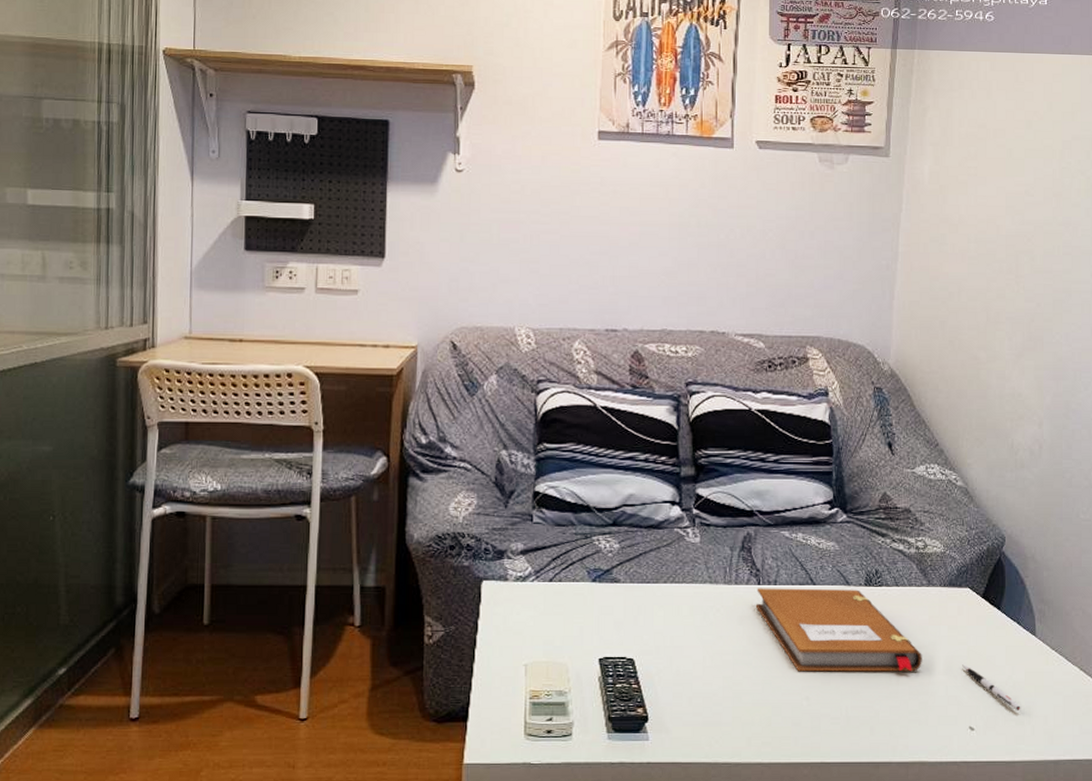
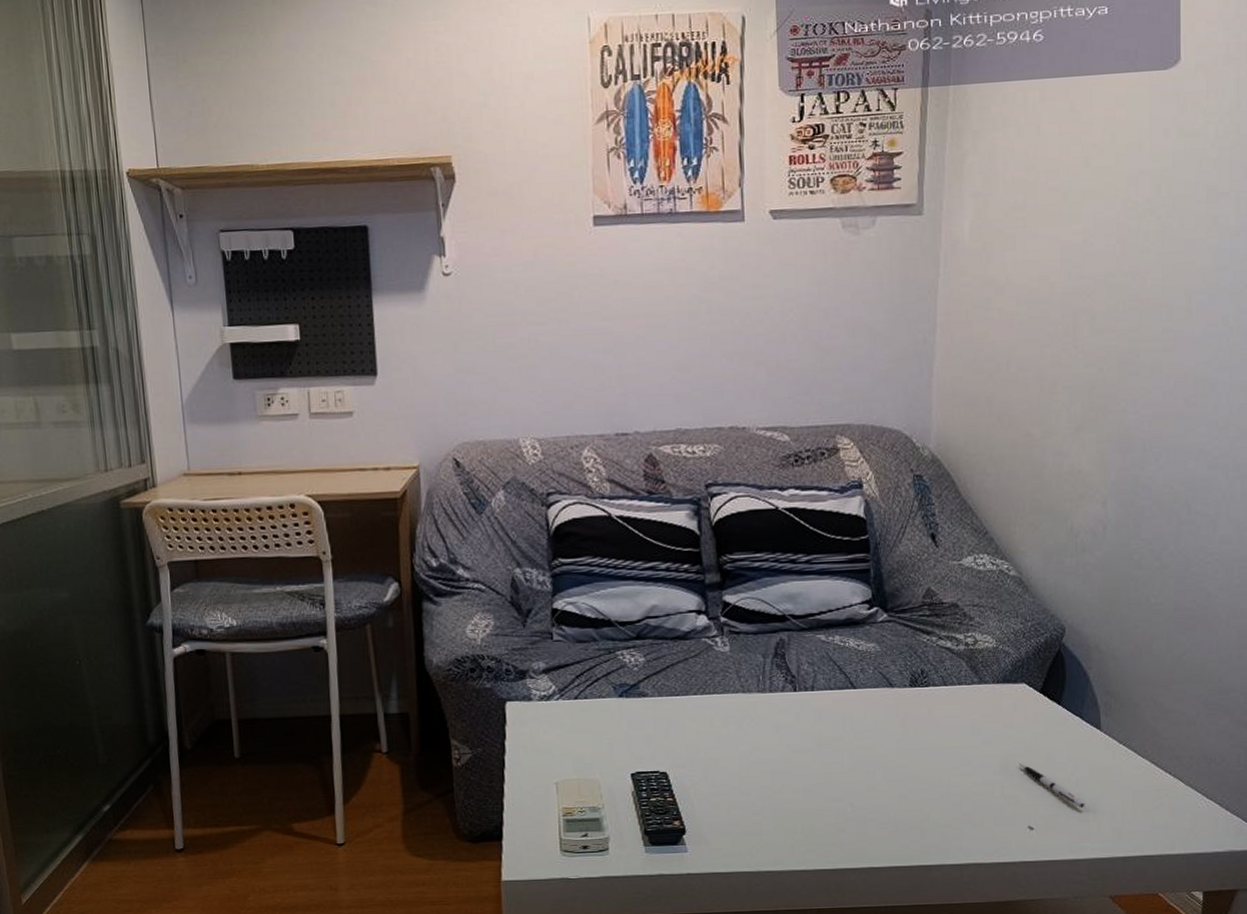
notebook: present [755,588,922,672] -> none [792,691,975,777]

